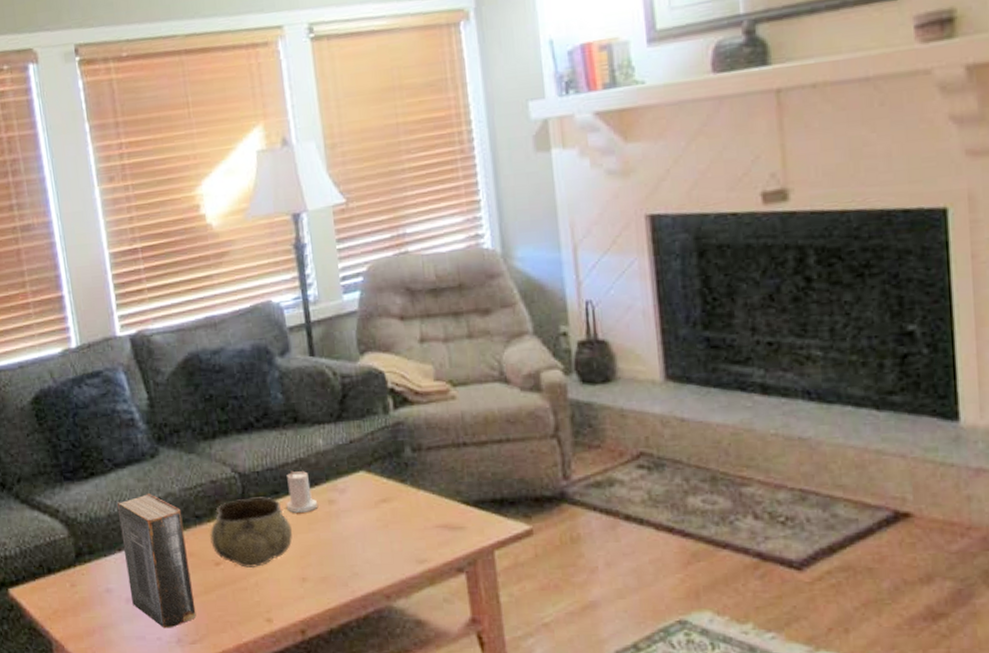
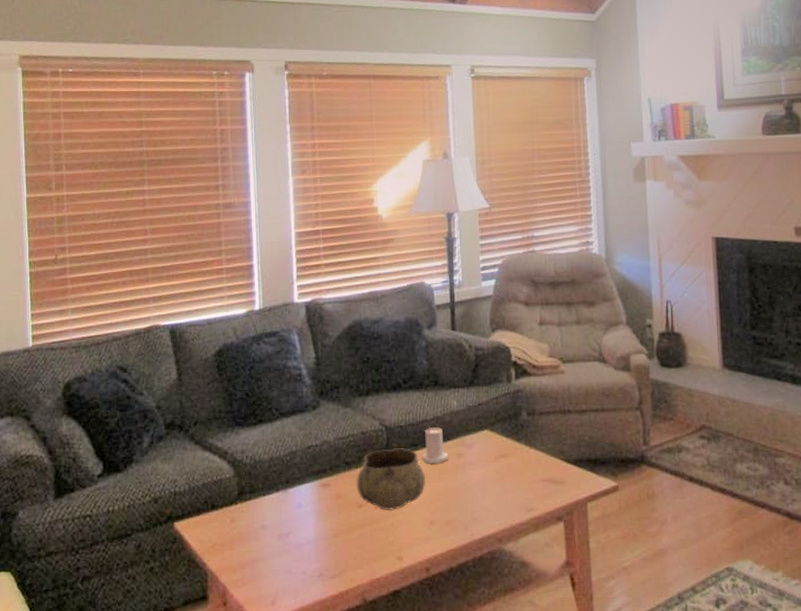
book: present [116,492,197,628] -> none [279,440,338,563]

